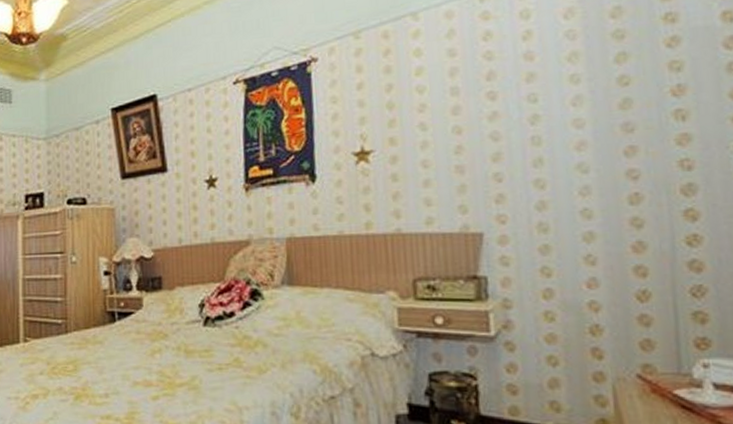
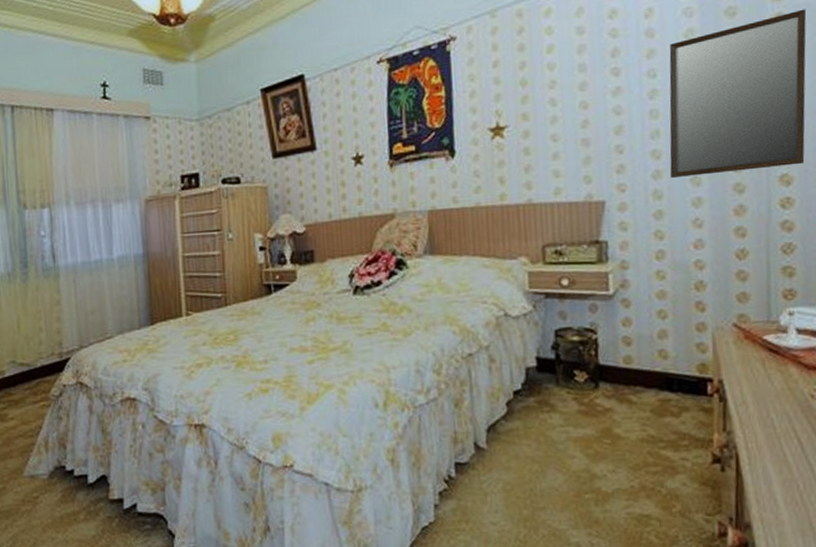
home mirror: none [551,32,713,211] -> present [669,9,807,179]

